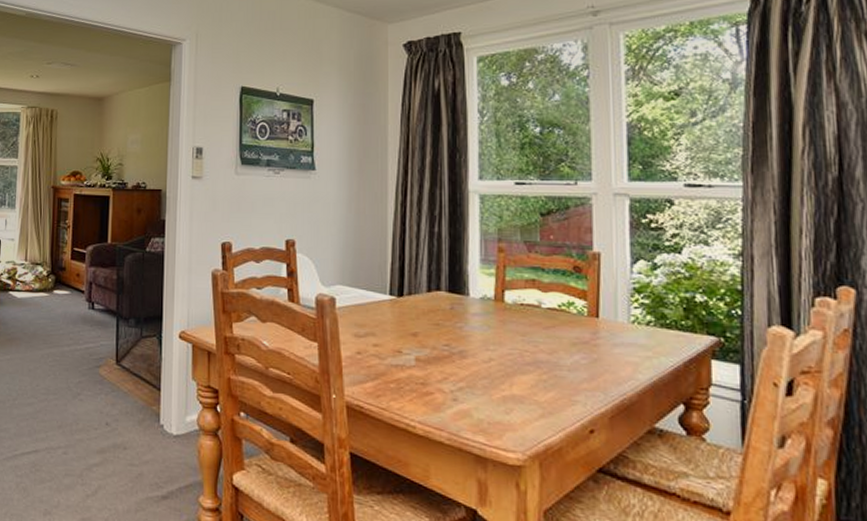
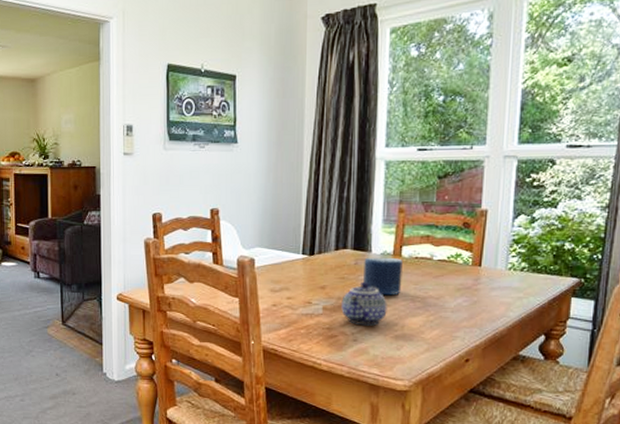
teapot: none [437,329,491,383] -> present [341,281,387,326]
candle: none [461,301,507,348] -> present [363,257,403,296]

